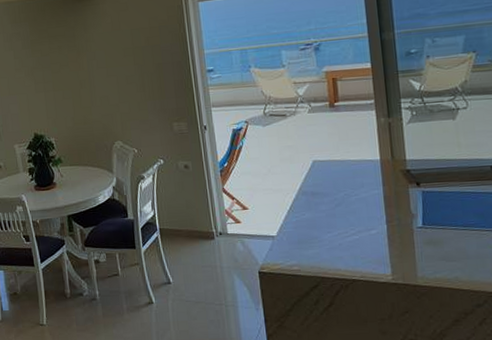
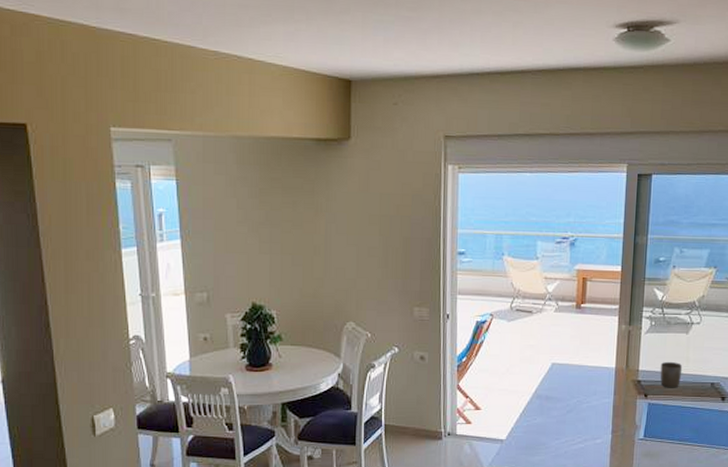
mug: none [429,148,455,175] -> present [660,361,683,388]

